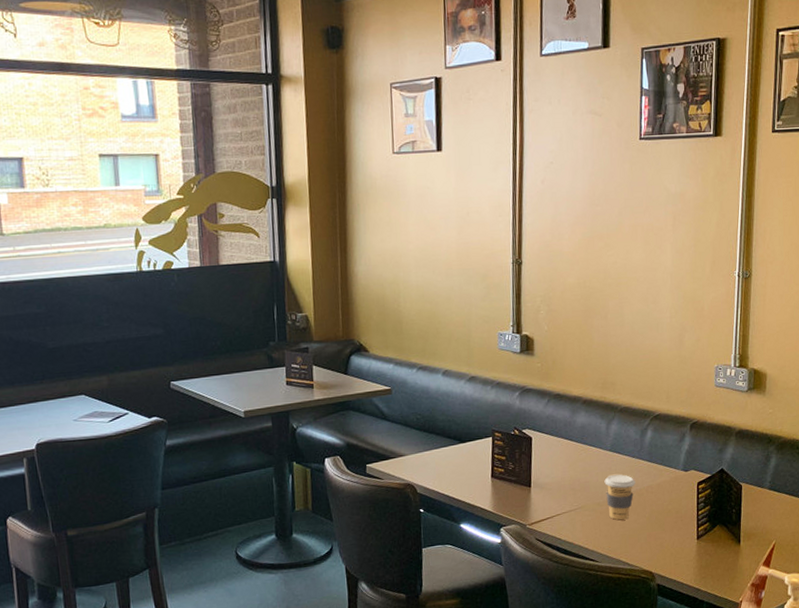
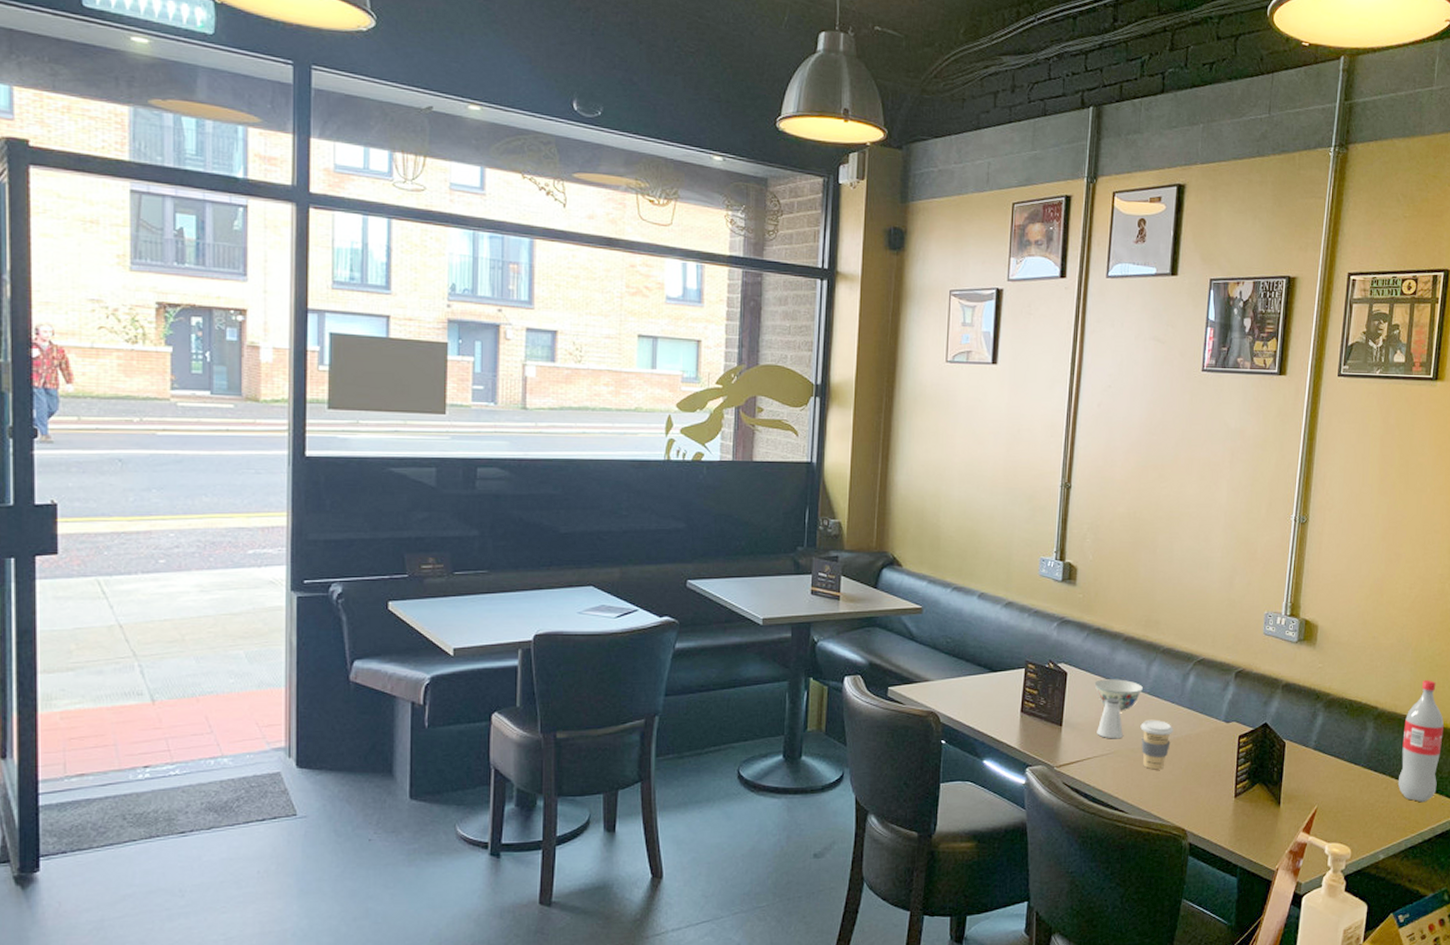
bowl: none [558,439,604,468] -> present [1094,679,1143,710]
saltshaker: none [564,457,588,496] -> present [1097,697,1123,739]

